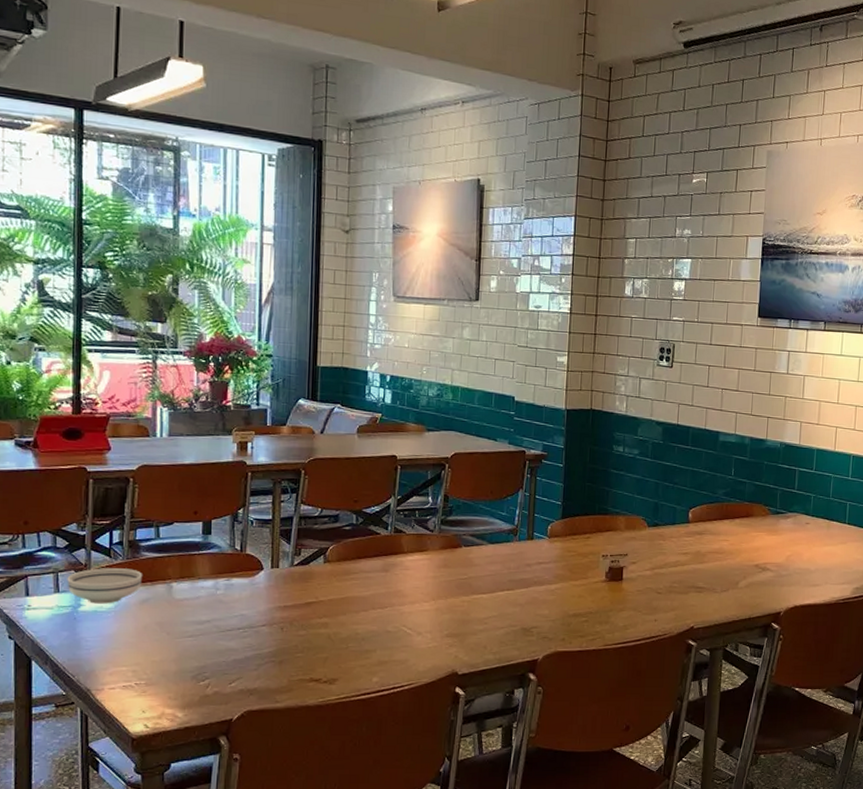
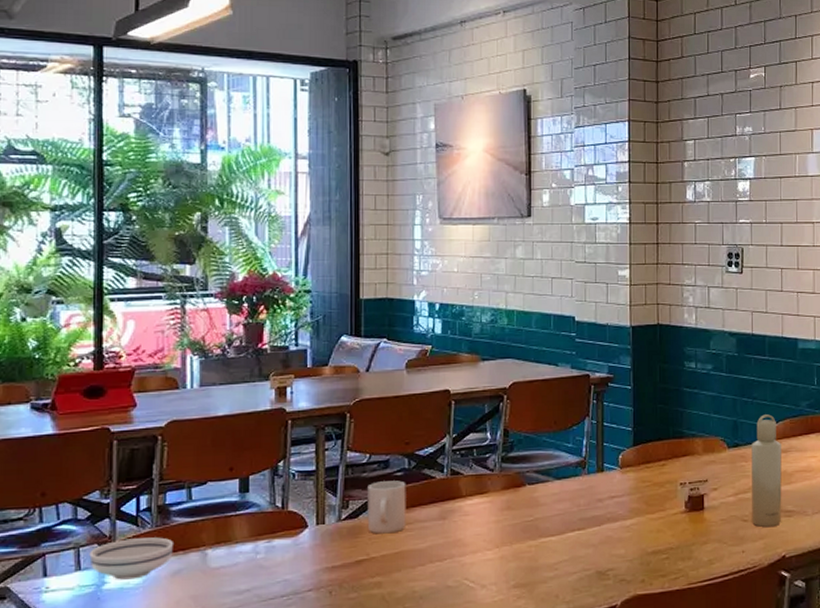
cup: none [317,533,354,581] -> present [367,480,406,534]
bottle: none [664,499,697,600] -> present [751,414,782,527]

